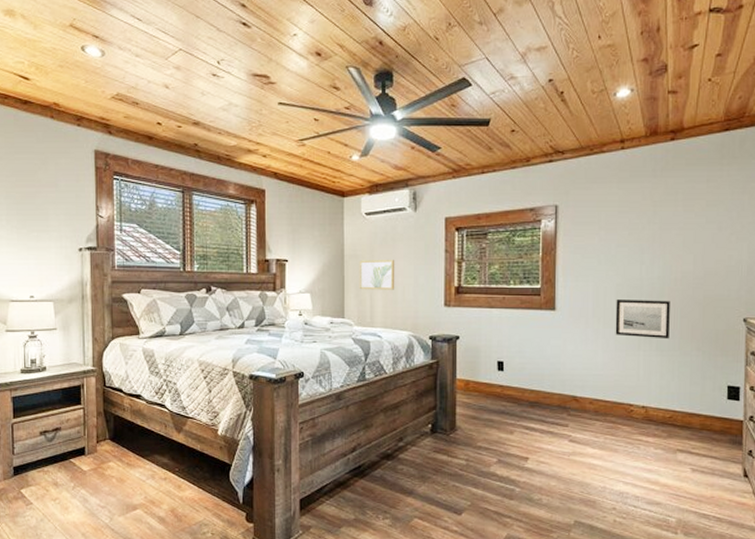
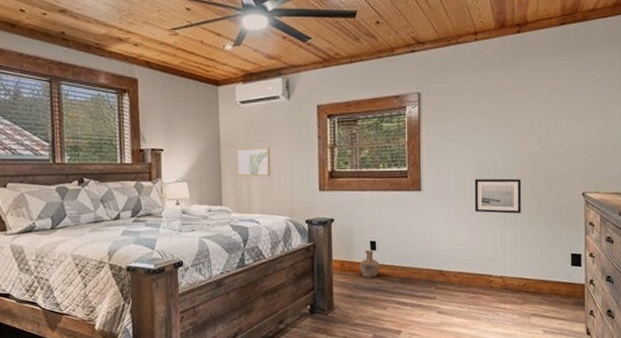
vase: none [485,370,507,399] -> present [359,249,380,278]

